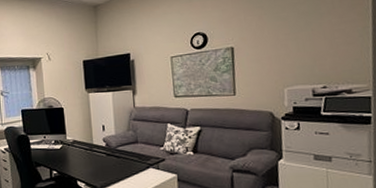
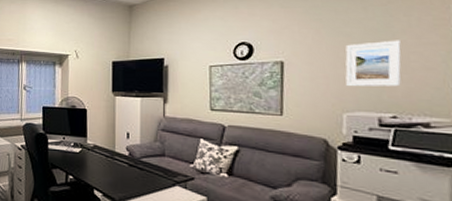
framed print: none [283,20,329,65] -> present [345,40,402,87]

